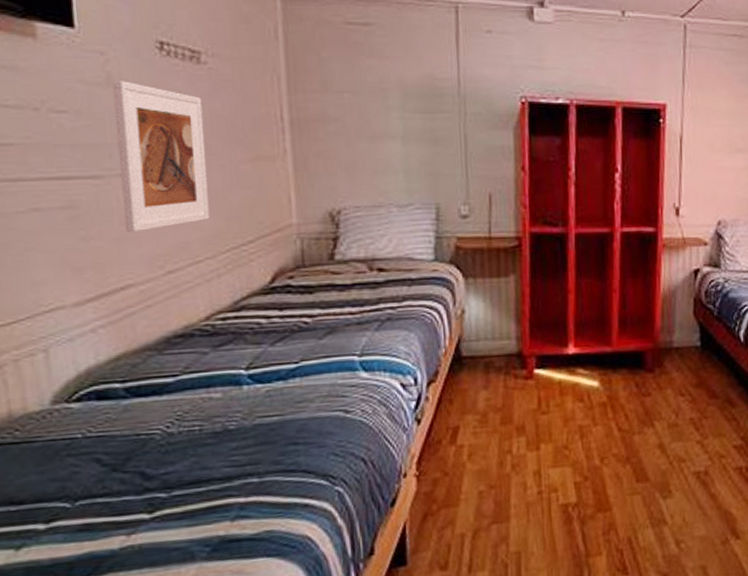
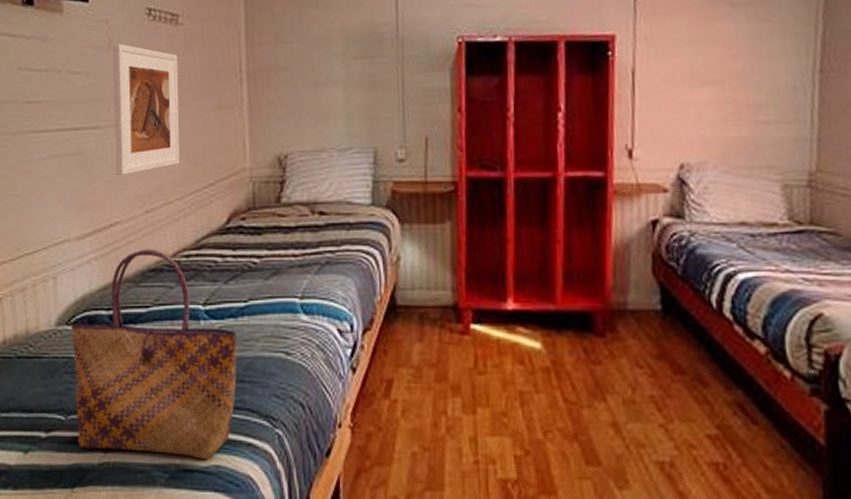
tote bag: none [71,312,289,535] -> present [70,249,237,459]

